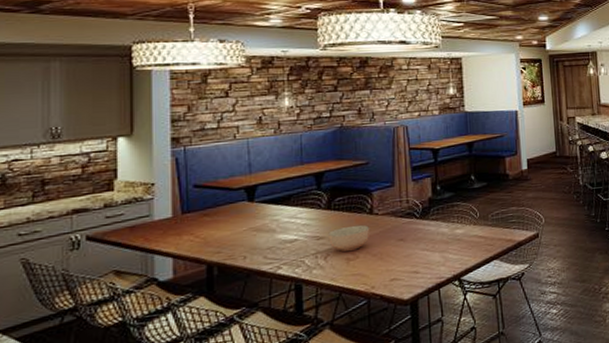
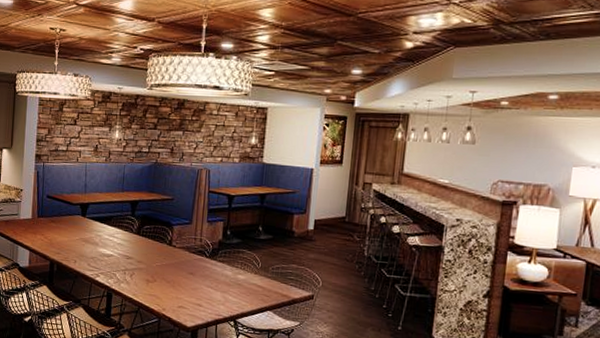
bowl: present [328,224,370,252] -> none [135,252,168,275]

